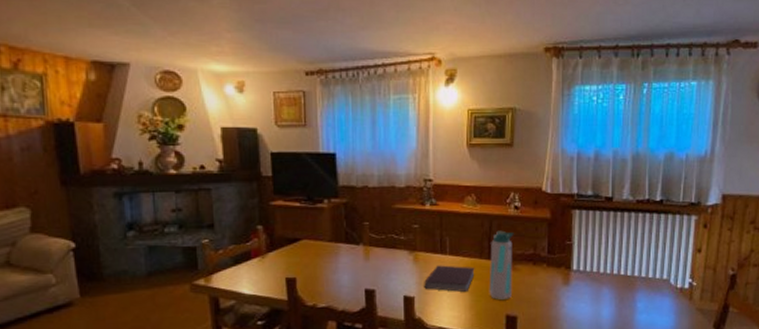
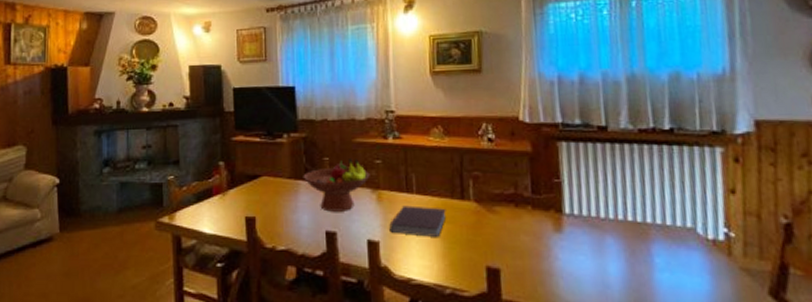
fruit bowl: none [343,223,408,272] -> present [303,159,370,212]
water bottle: present [489,230,514,301] -> none [463,166,492,249]

